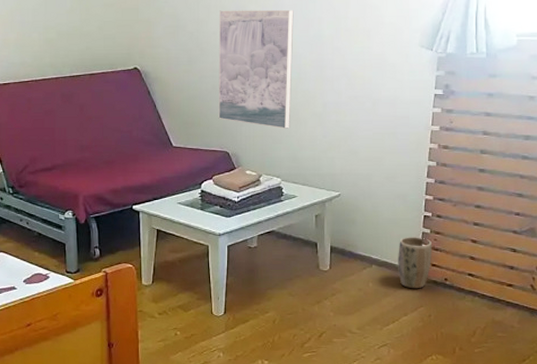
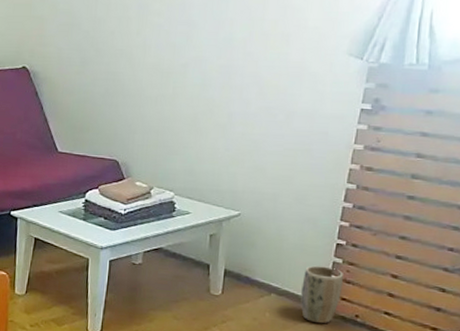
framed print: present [218,9,294,129] -> none [110,8,203,139]

